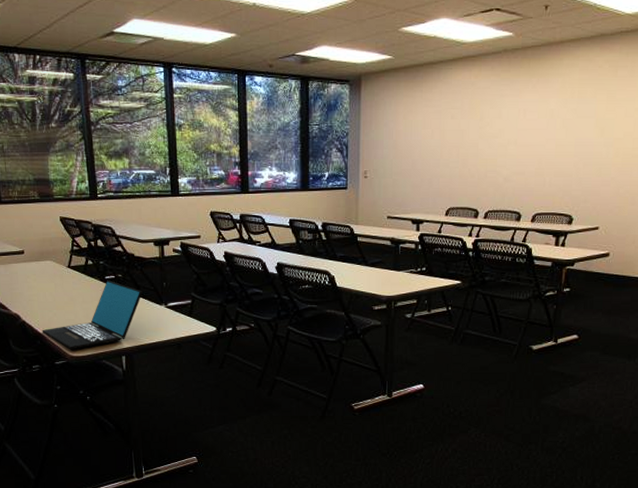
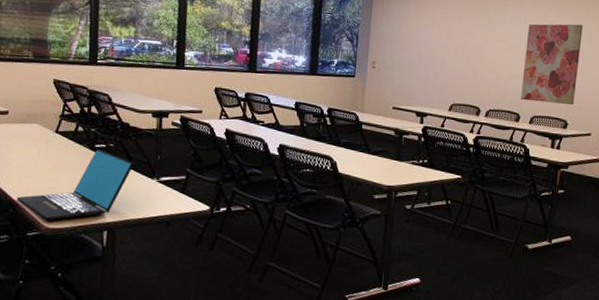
wall art: none [522,109,589,199] -> present [521,24,583,106]

